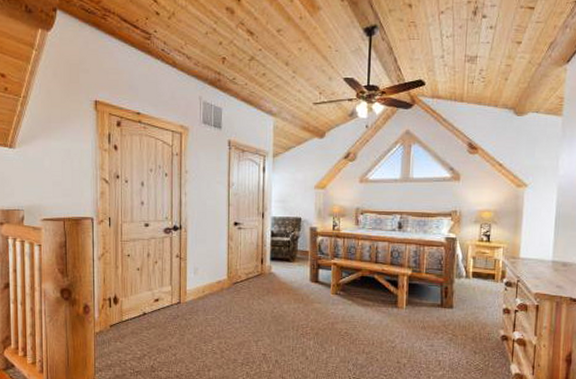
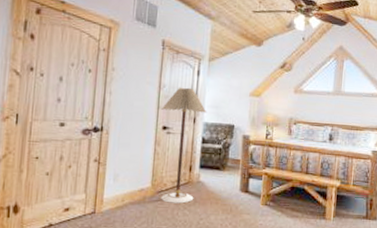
floor lamp: none [232,184,273,294] -> present [161,87,206,204]

